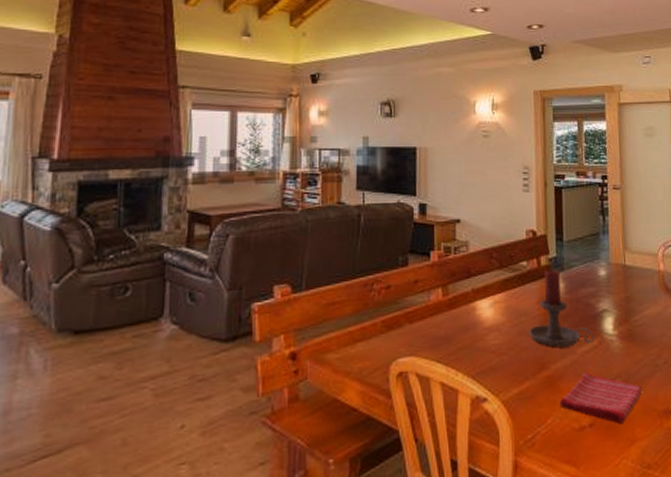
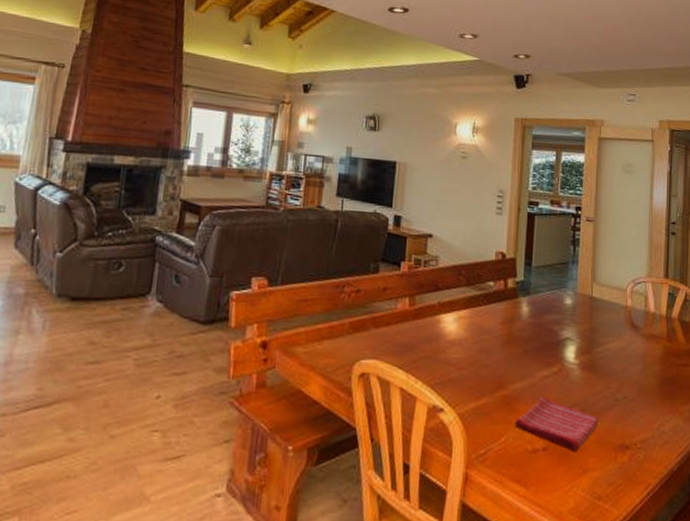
candle holder: present [529,270,594,347] -> none [490,292,555,369]

